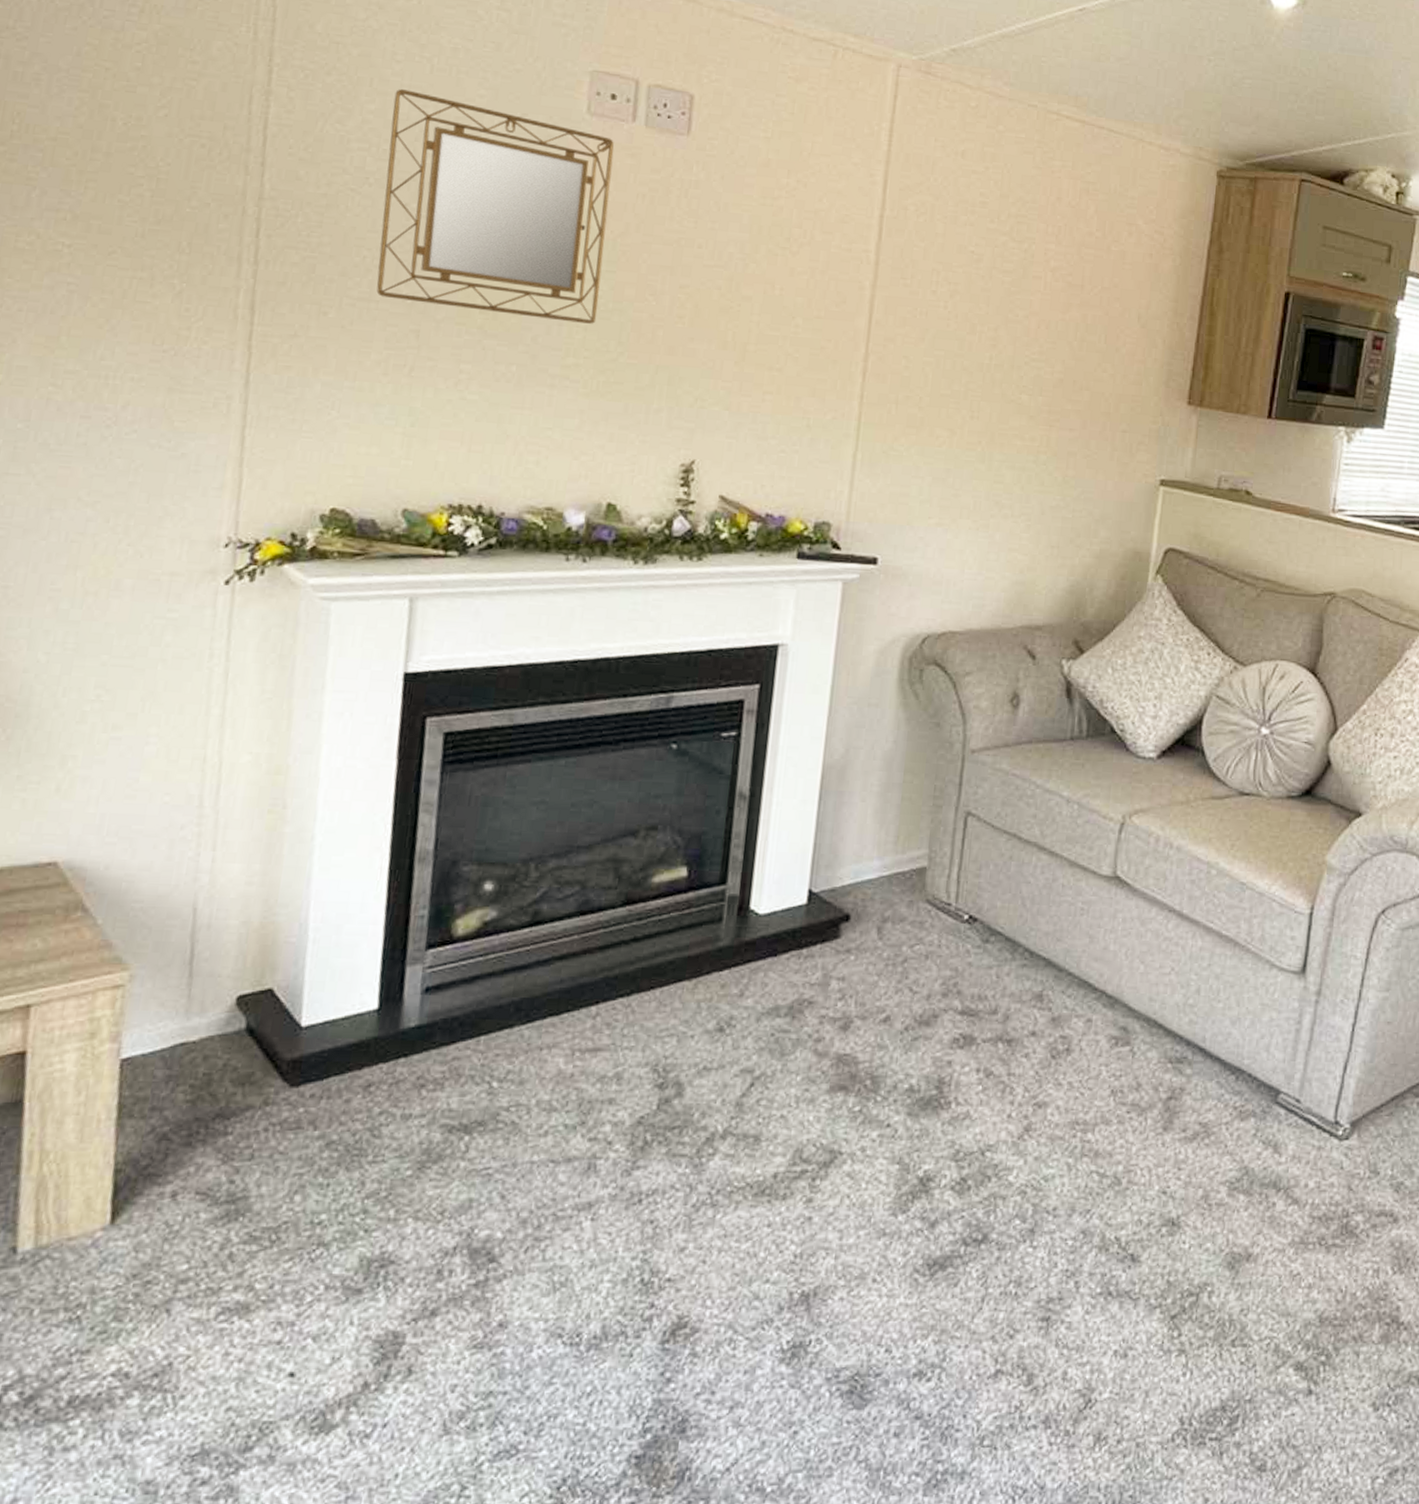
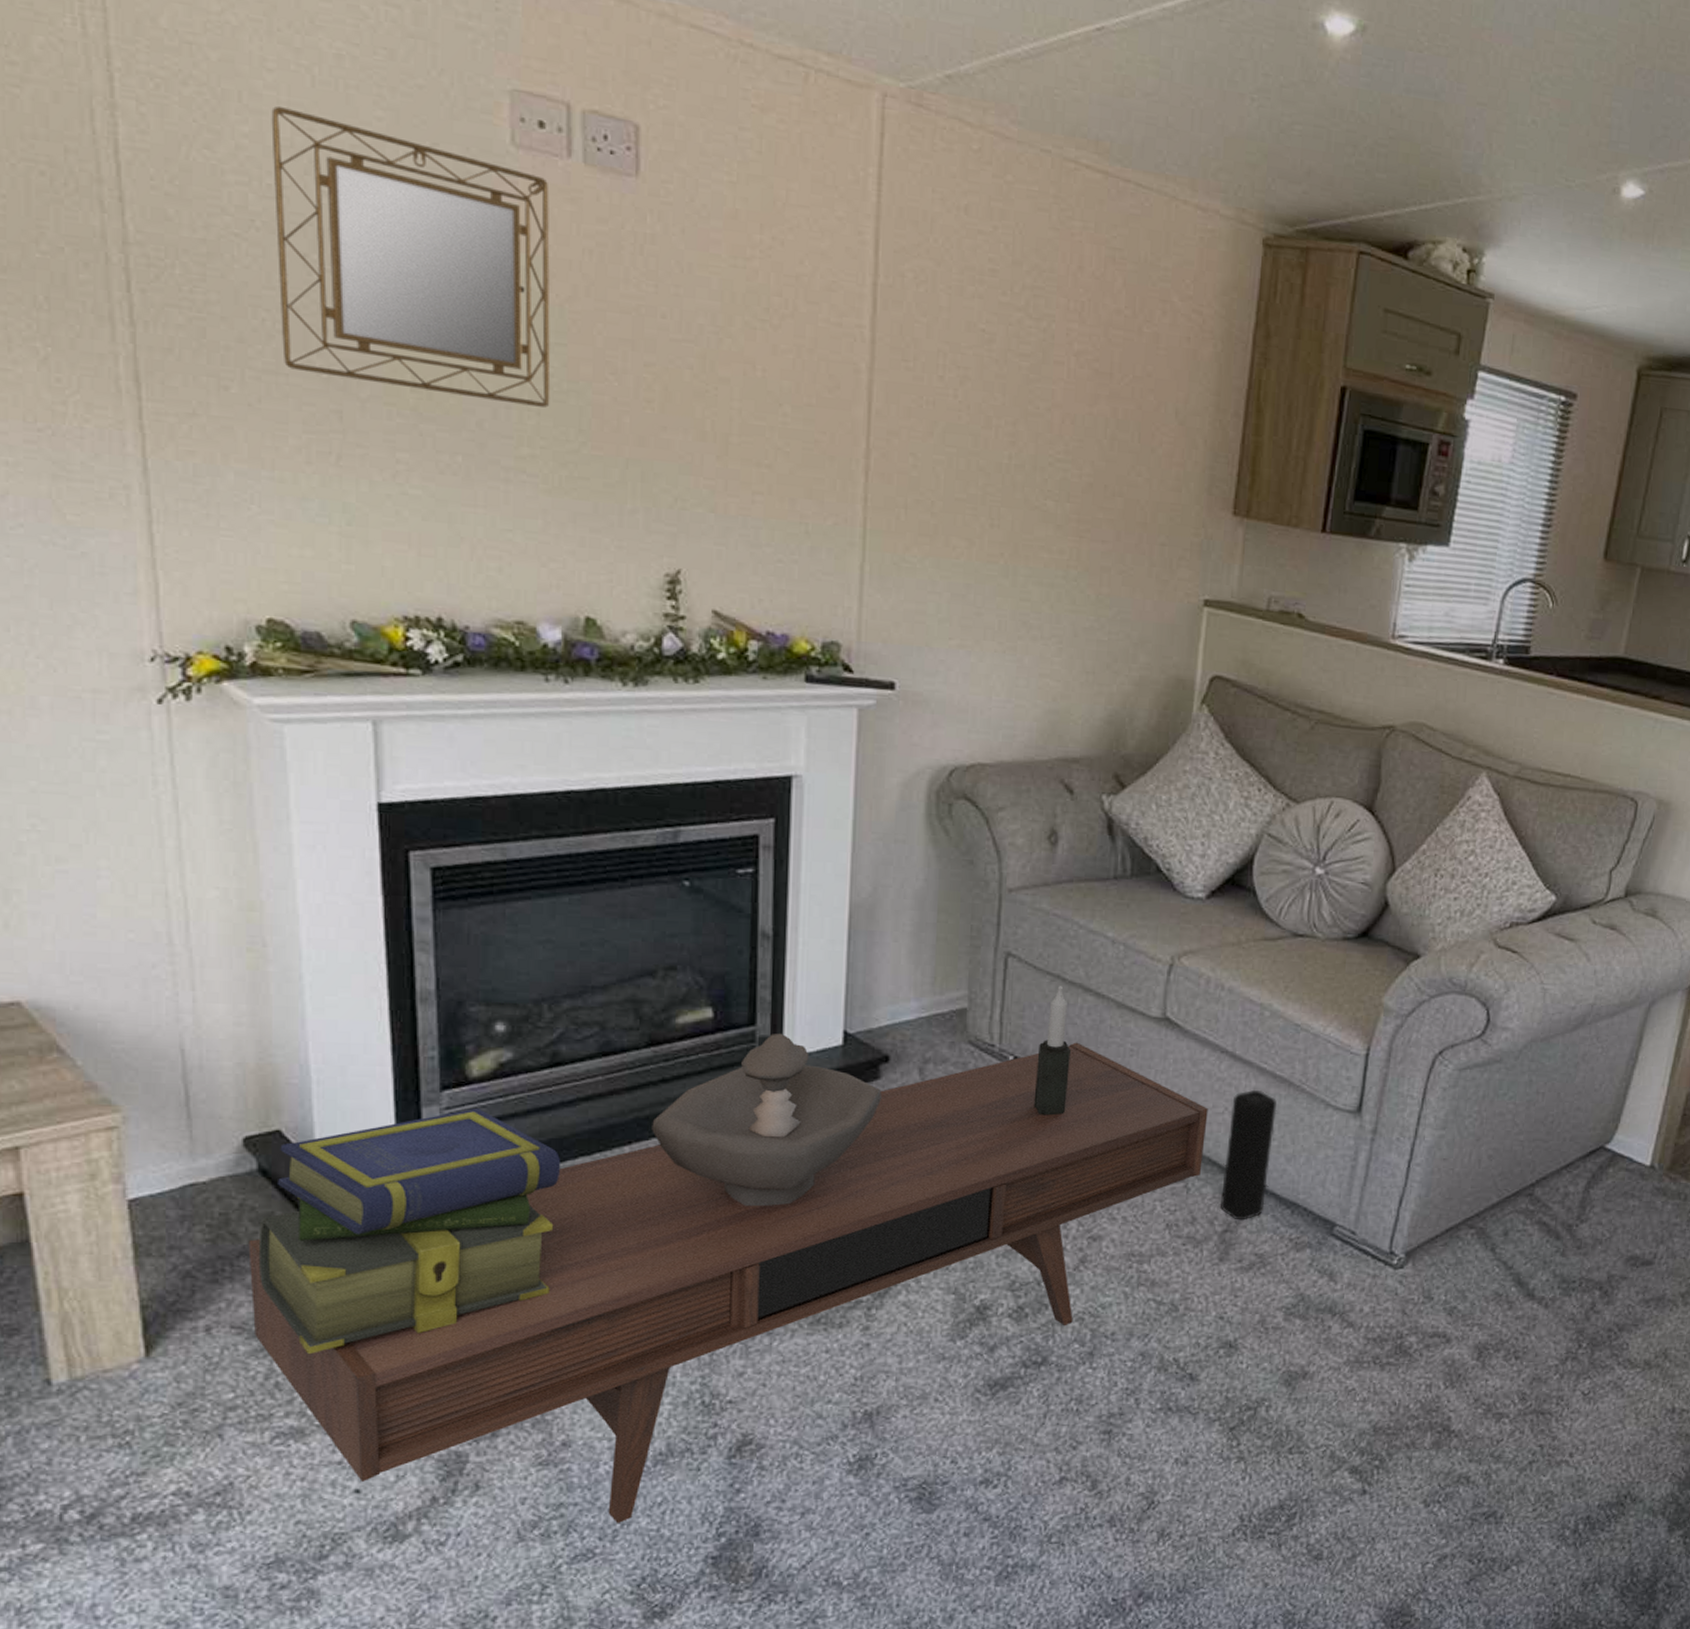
coffee table: none [217,901,1155,1415] -> present [248,1042,1208,1523]
stack of books: none [230,967,530,1222] -> present [258,1108,560,1354]
decorative bowl: none [619,891,841,1070] -> present [652,1033,881,1207]
candle: none [985,845,1024,976] -> present [1033,986,1071,1116]
speaker: none [1166,949,1223,1087] -> present [1221,1089,1277,1221]

